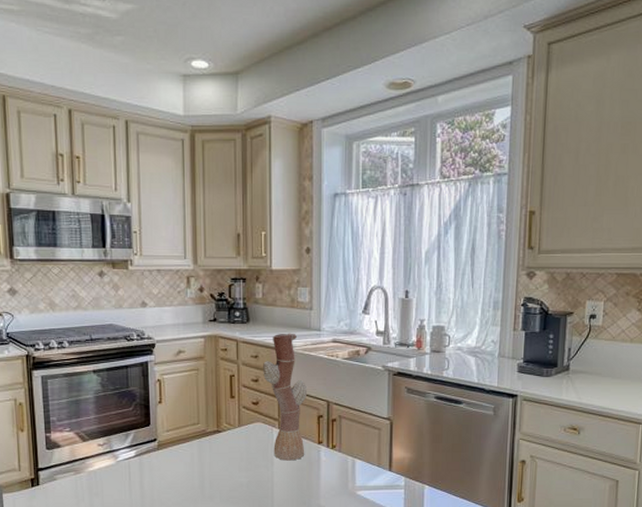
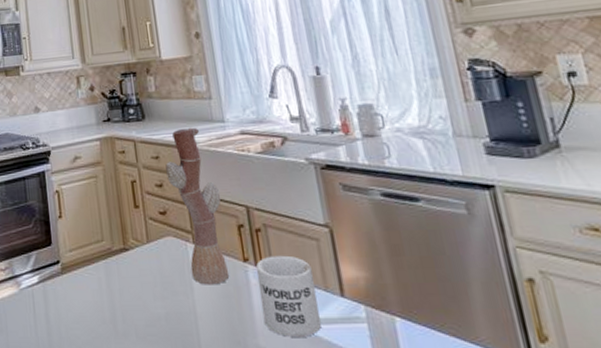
mug: none [327,440,371,499] -> present [255,255,321,337]

